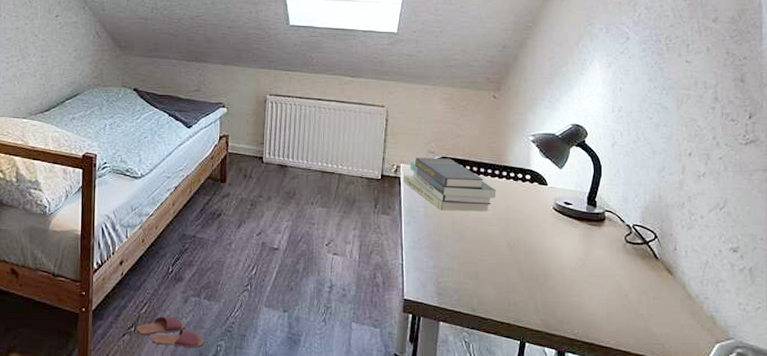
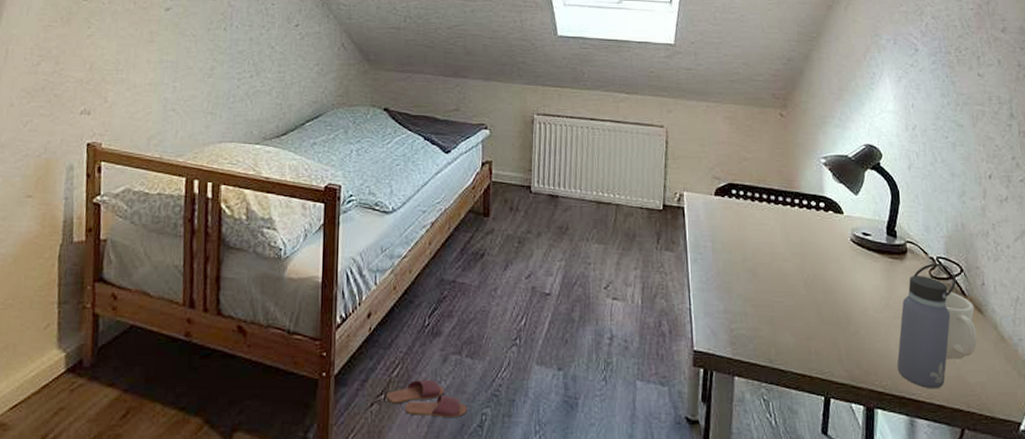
books: present [403,157,496,212] -> none [687,184,789,246]
water bottle: none [588,230,650,338] -> present [897,263,956,389]
mug: none [634,254,665,314] -> present [945,290,977,360]

